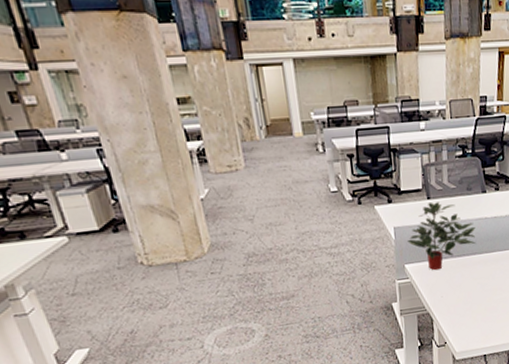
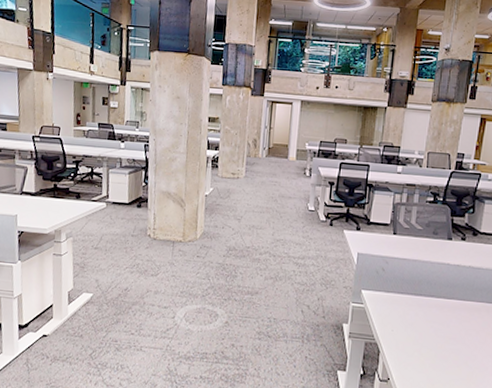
potted plant: present [407,202,477,271] -> none [368,237,436,303]

